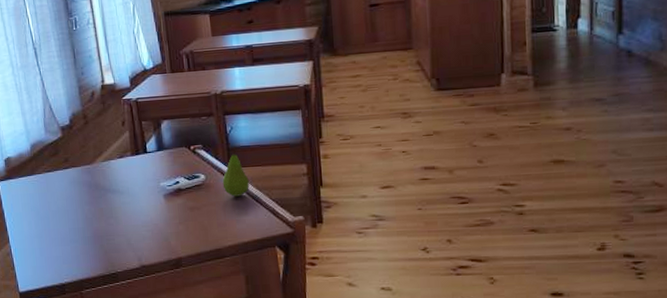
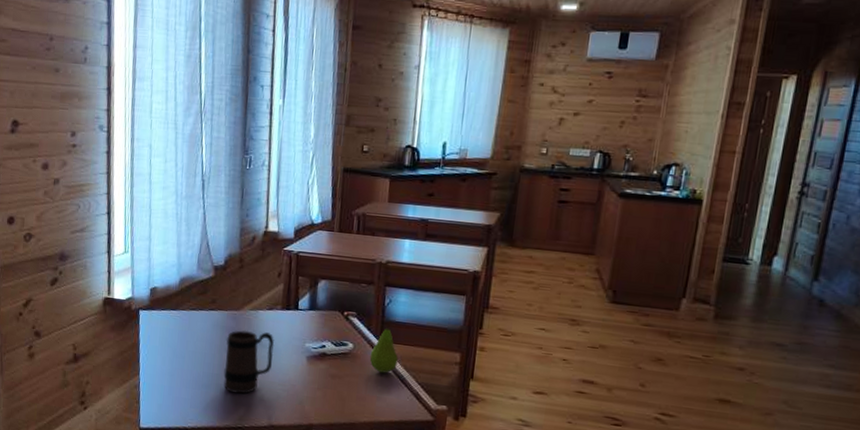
mug: none [84,179,133,243] -> present [223,330,275,394]

